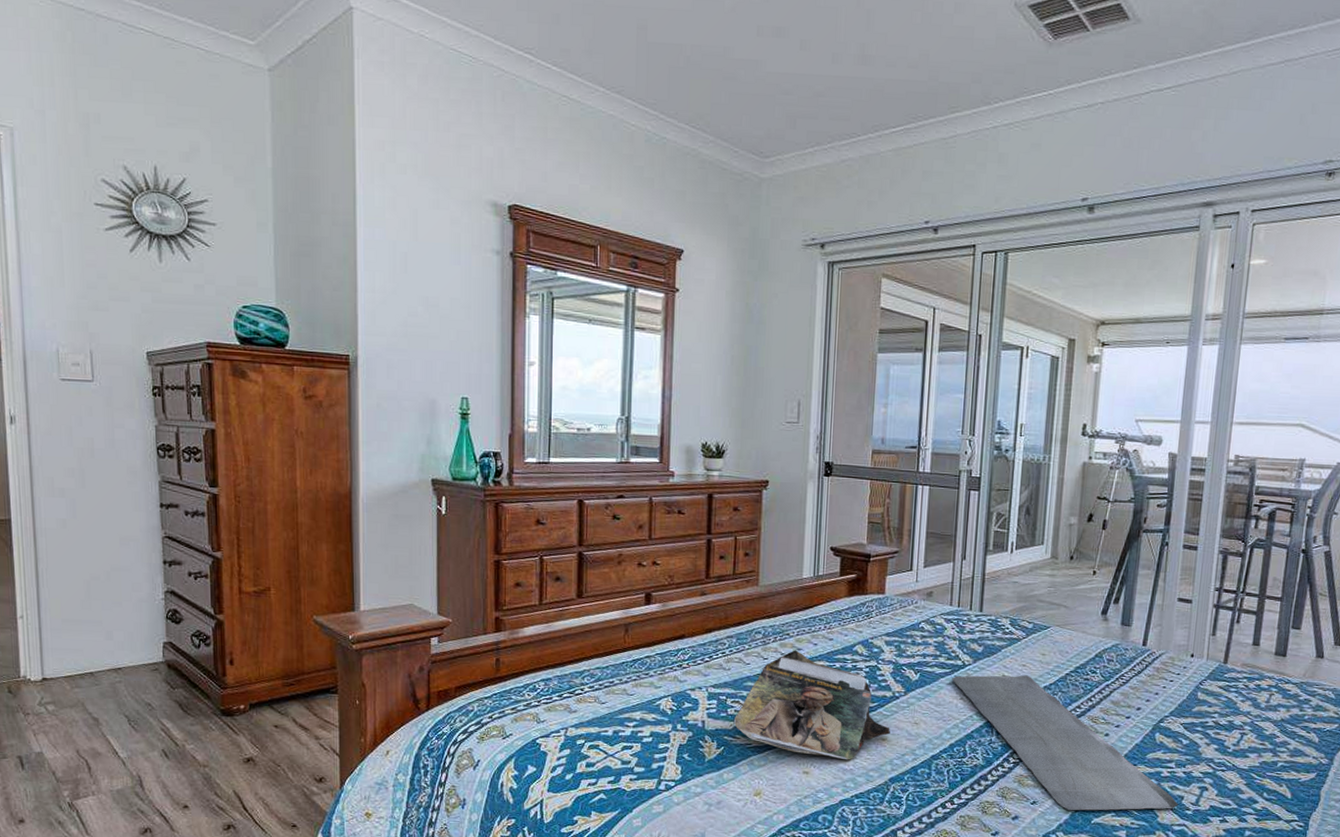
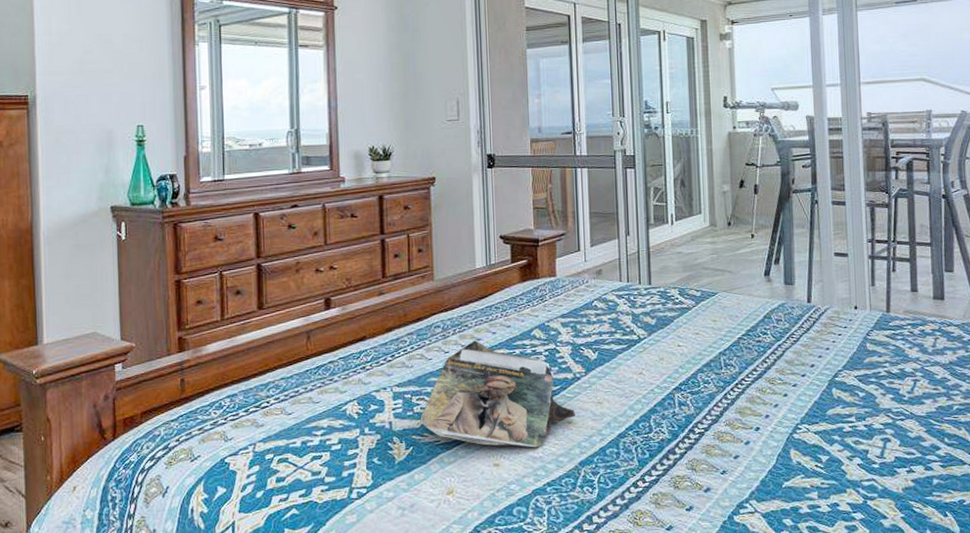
bath mat: present [952,675,1178,811] -> none [629,343,864,477]

